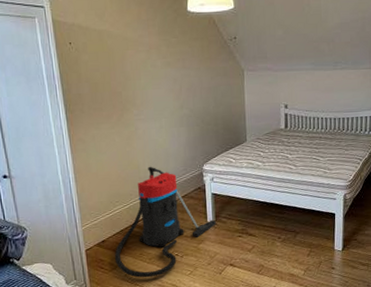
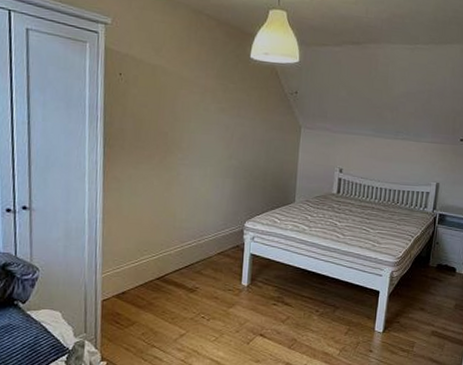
vacuum cleaner: present [115,166,216,278] -> none [134,216,251,340]

